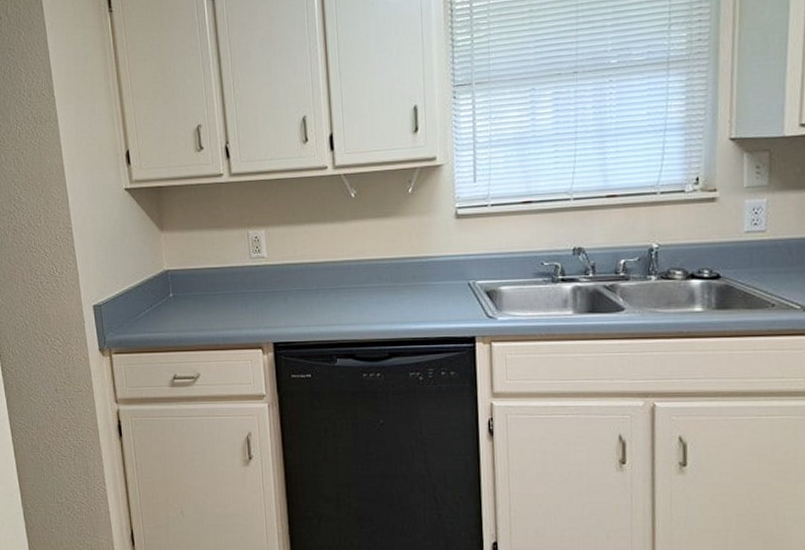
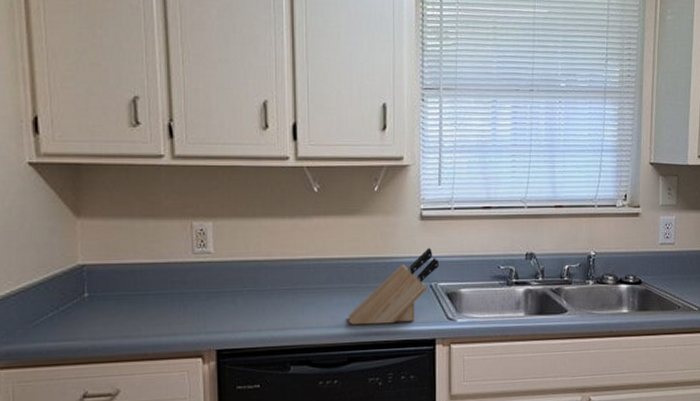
knife block: none [388,245,476,322] -> present [349,247,439,326]

